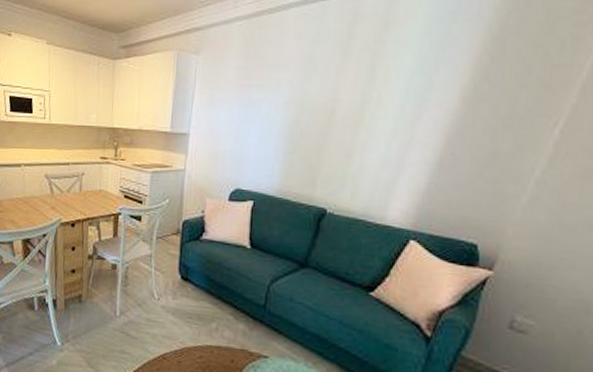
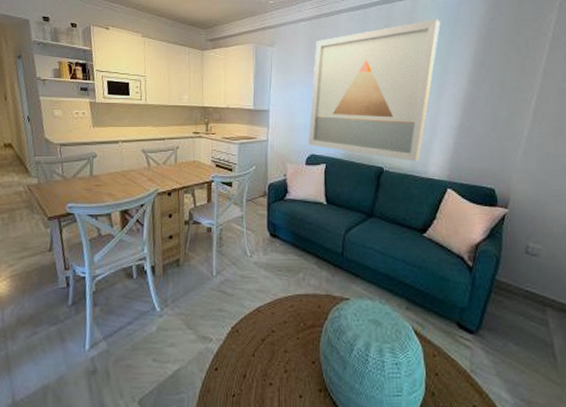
wall art: none [233,12,431,204] -> present [307,19,441,162]

